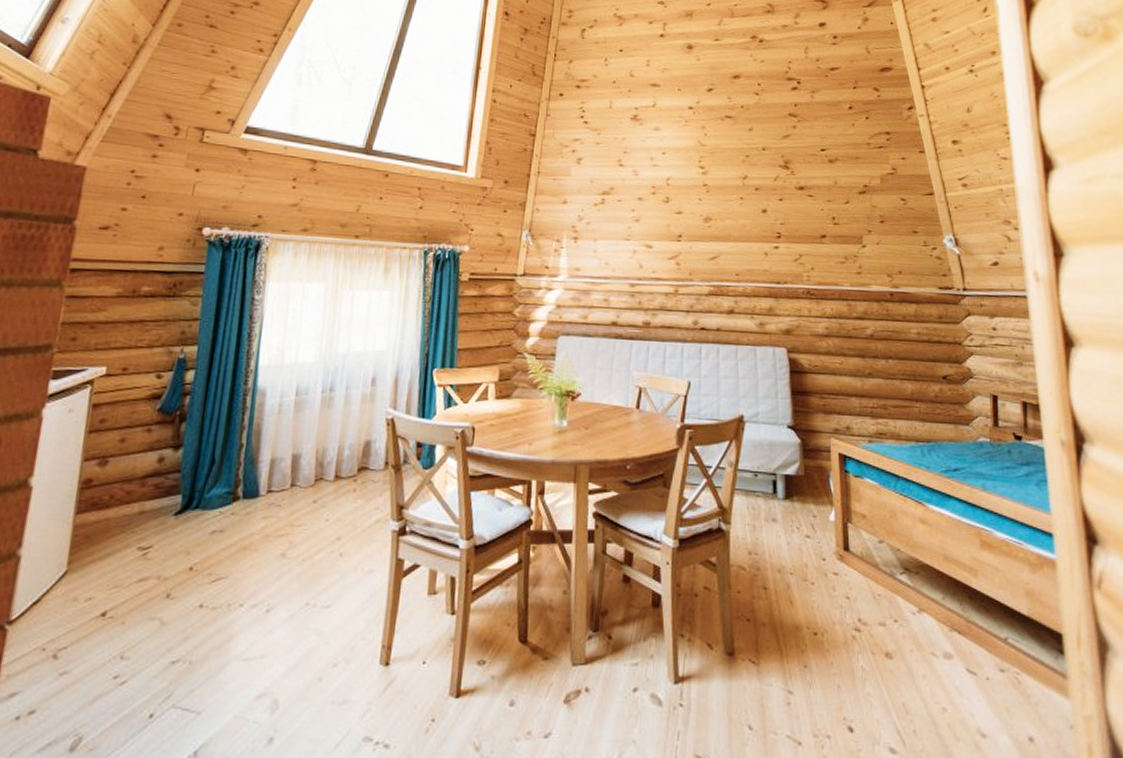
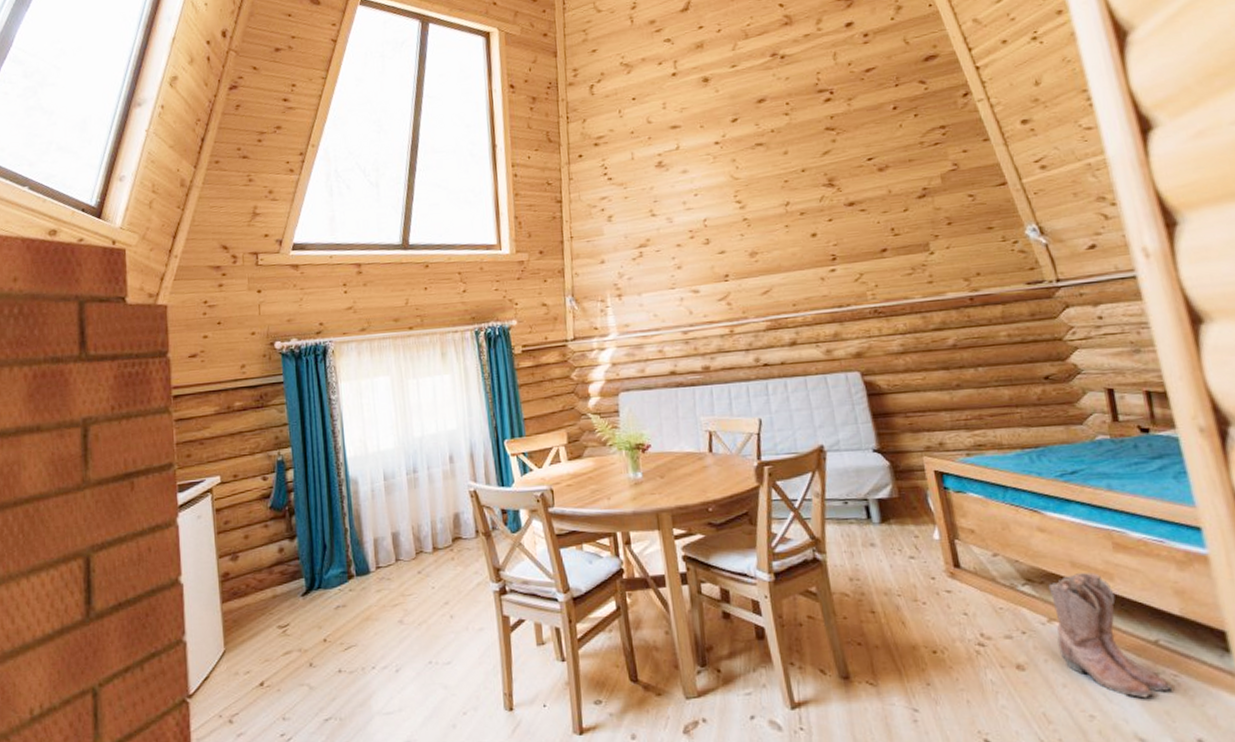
boots: none [922,567,1013,694] -> present [1048,572,1171,698]

